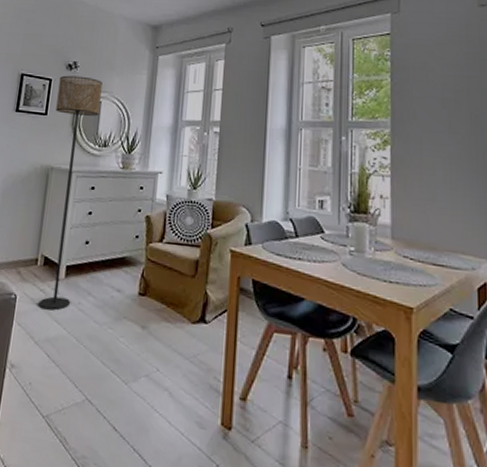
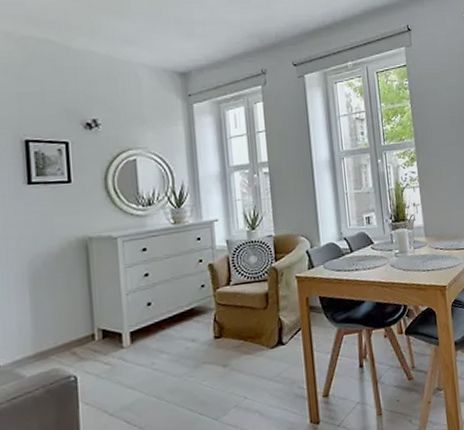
floor lamp: present [38,75,103,310] -> none [79,134,143,381]

